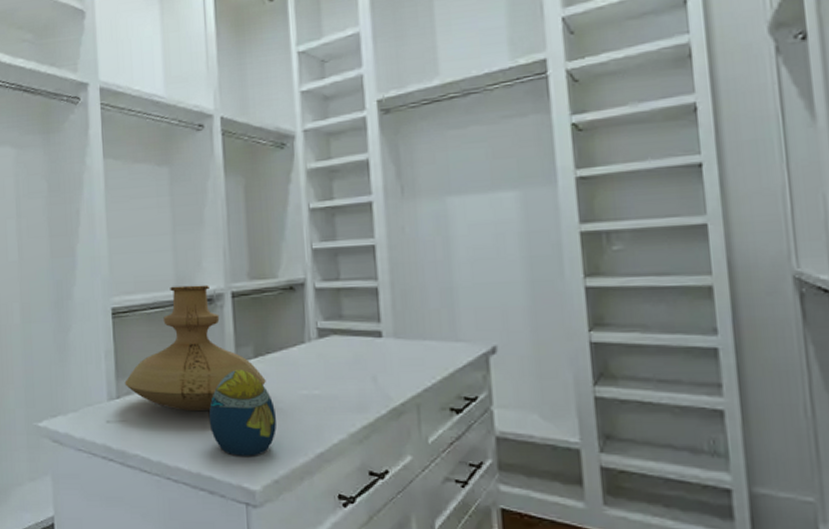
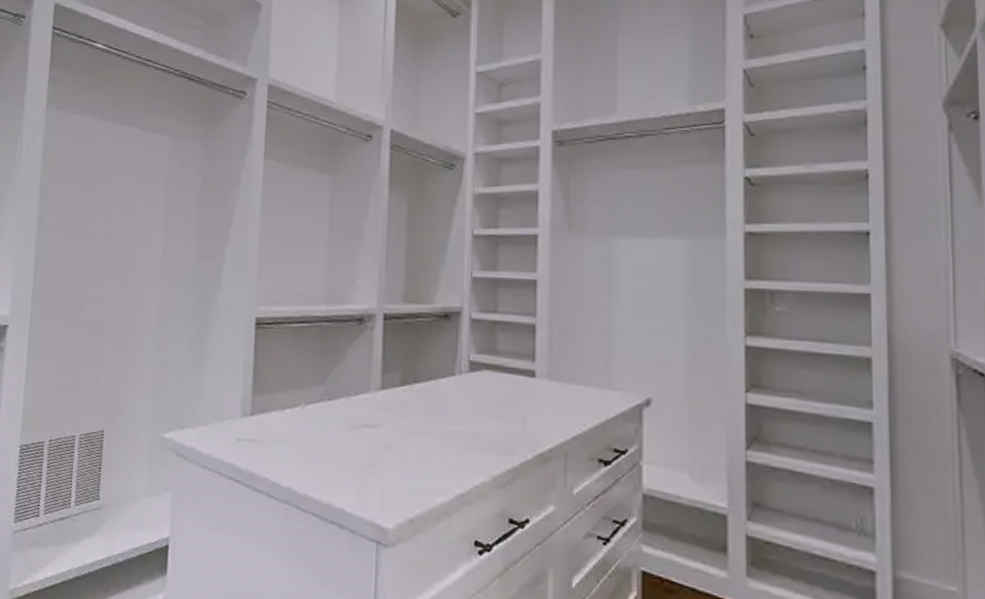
vase: present [124,285,266,412] -> none [261,301,411,438]
decorative egg: present [208,370,277,456] -> none [346,397,418,492]

